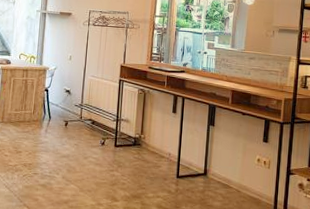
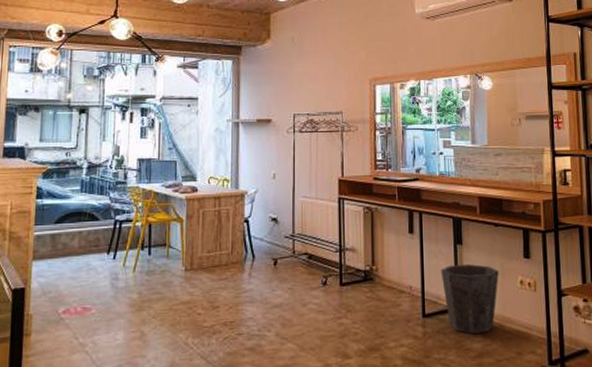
waste bin: none [194,141,241,195] -> present [440,264,499,334]

